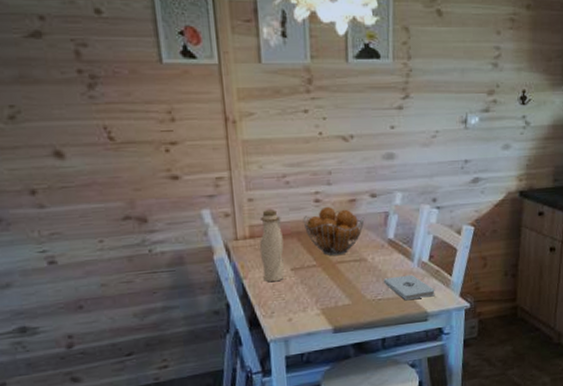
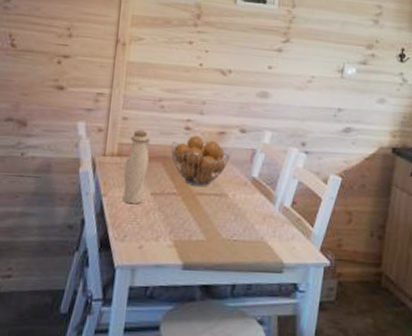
notepad: present [383,274,435,301] -> none [241,218,294,247]

